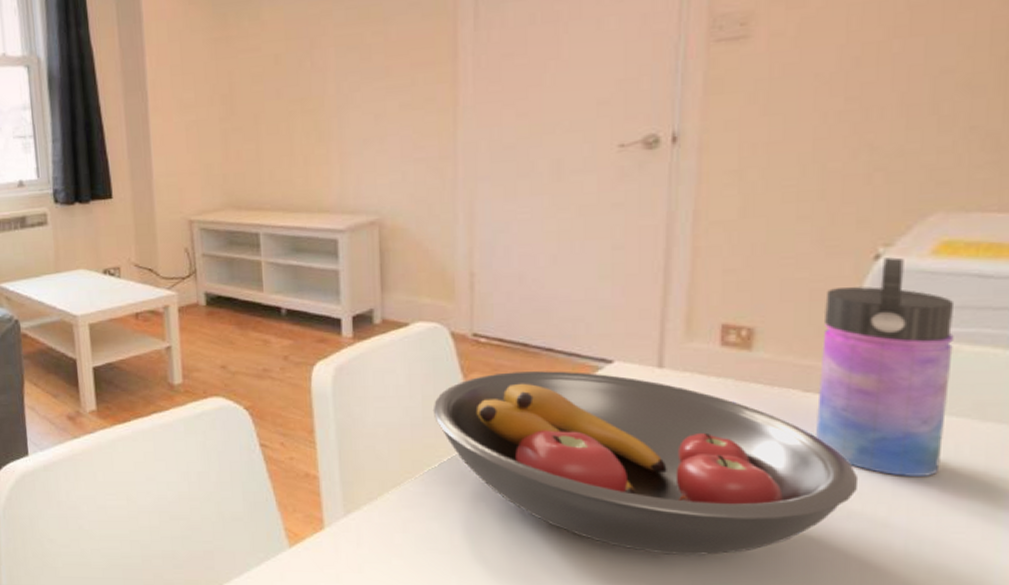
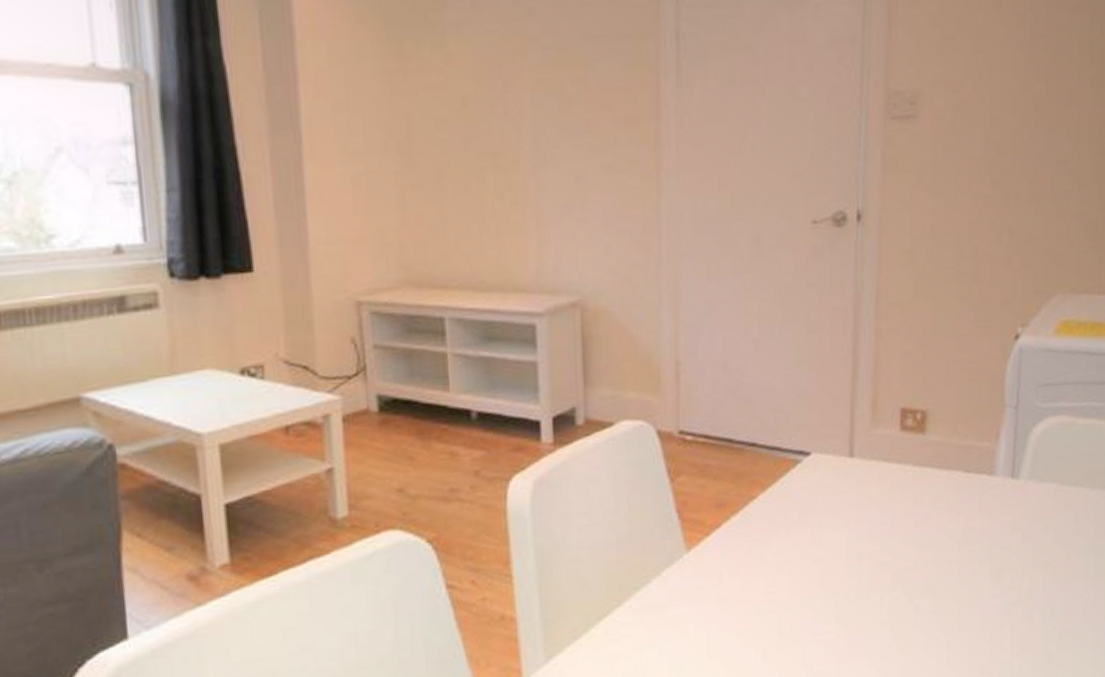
fruit bowl: present [432,371,859,555] -> none [639,467,1009,656]
water bottle: present [816,257,955,476] -> none [976,337,1072,548]

